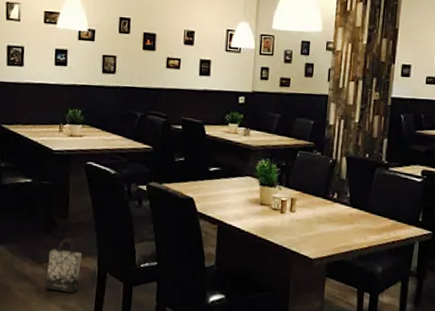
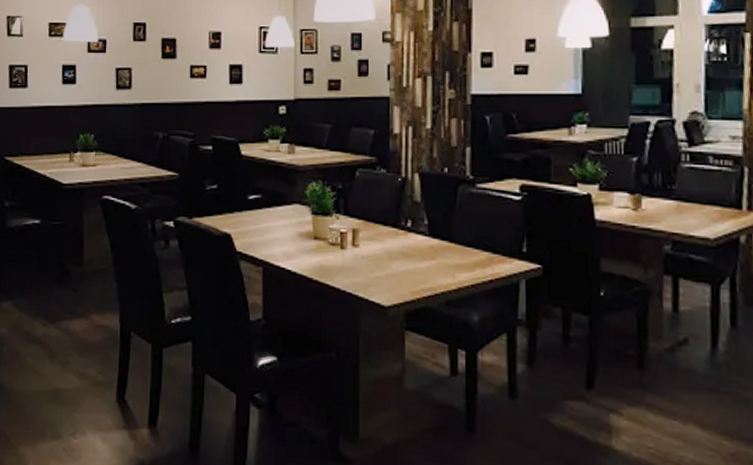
shopping bag: present [45,238,82,293] -> none [59,290,101,359]

